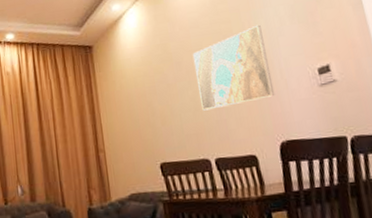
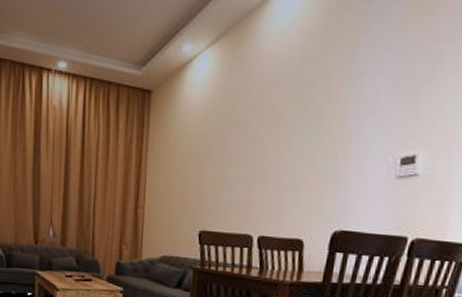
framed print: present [192,24,275,111] -> none [258,95,351,184]

